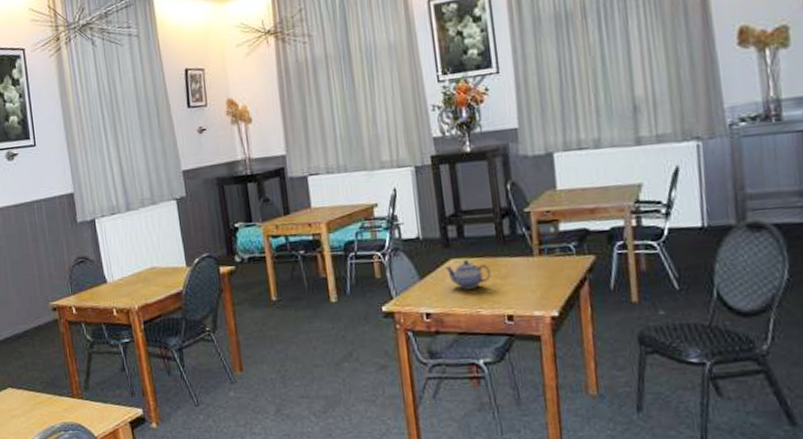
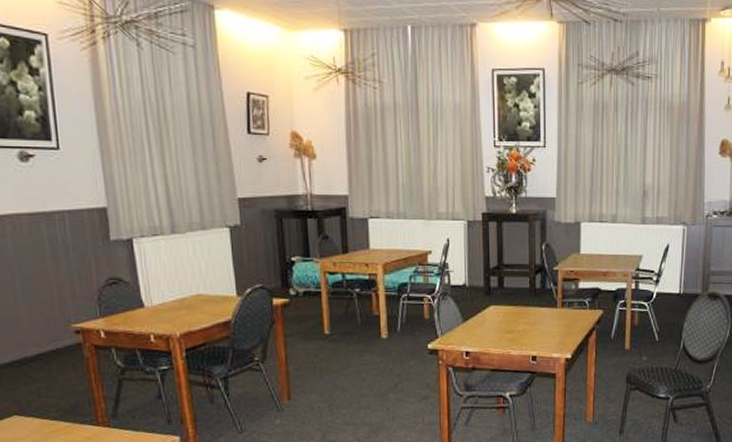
teapot: present [445,259,491,289] -> none [485,306,522,333]

